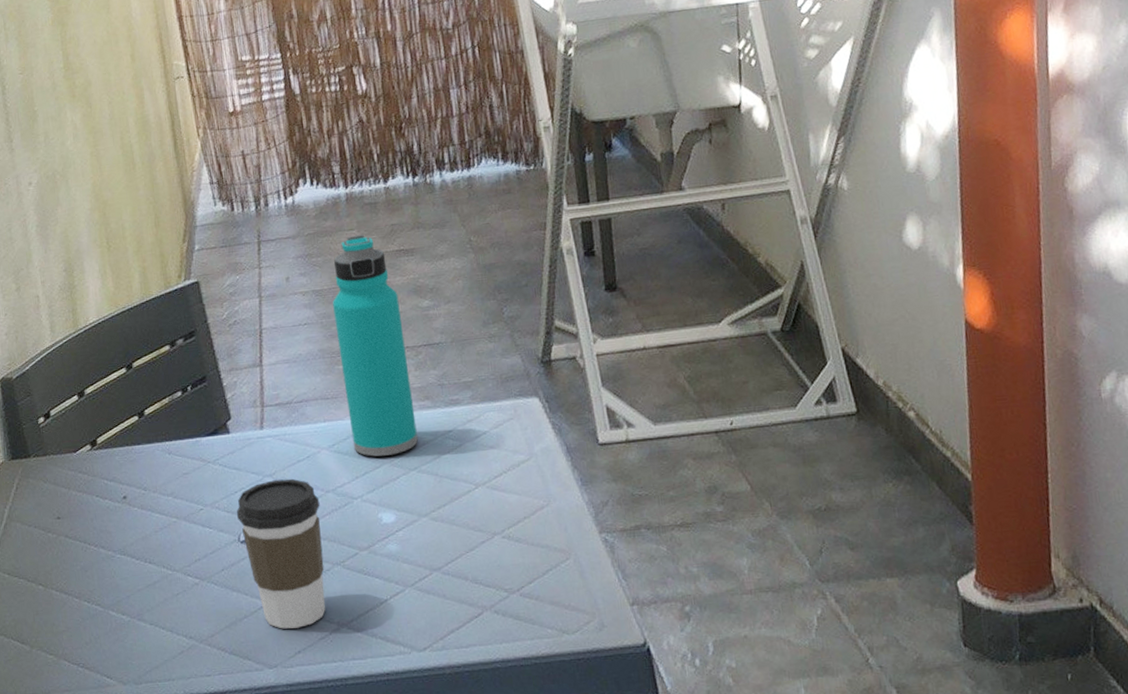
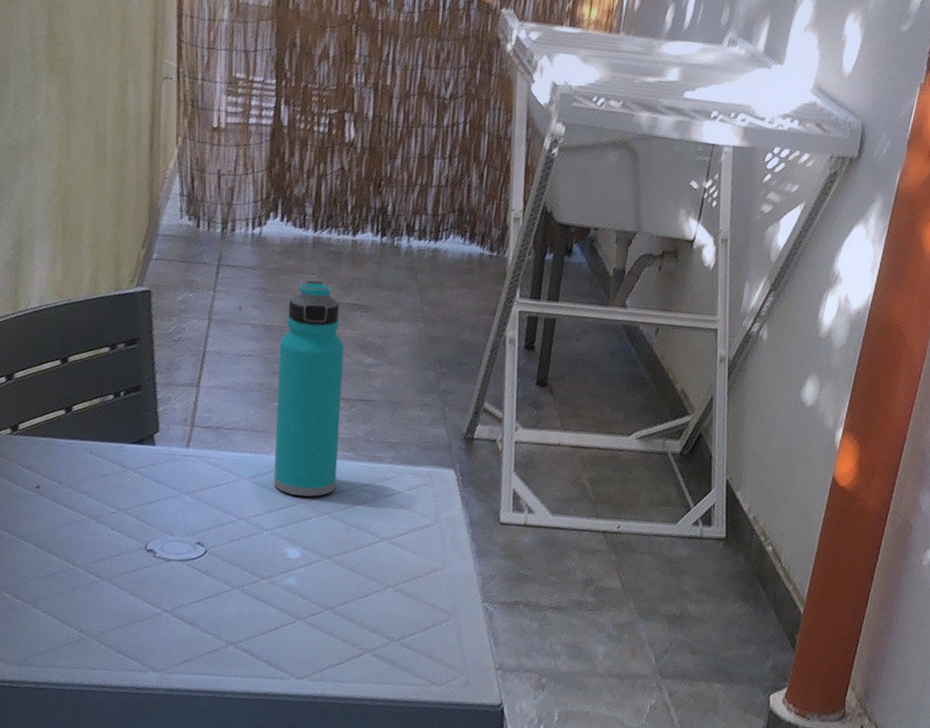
coffee cup: present [237,478,326,629] -> none [148,498,231,640]

